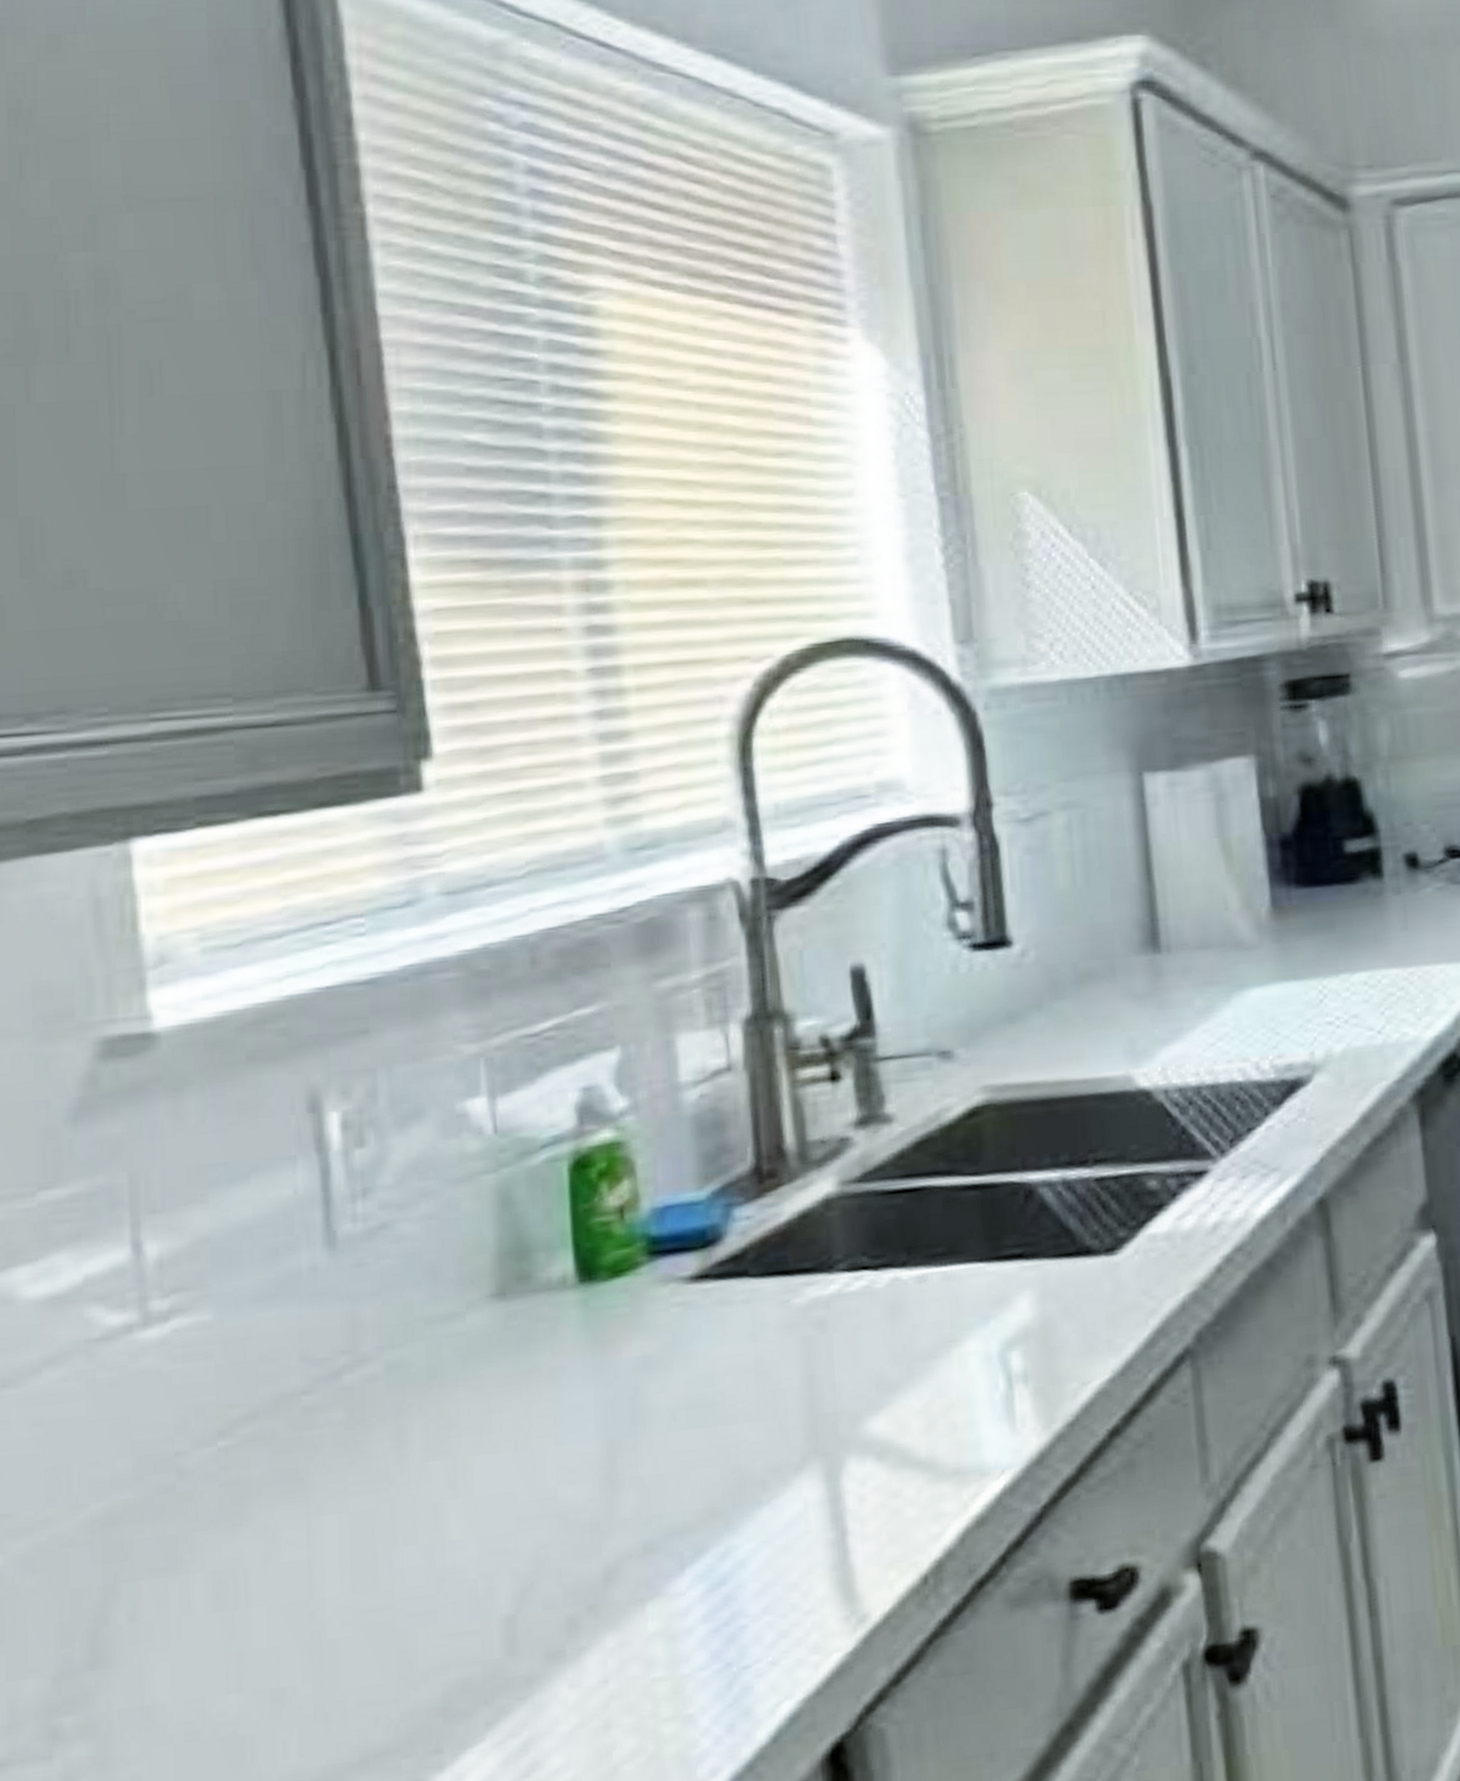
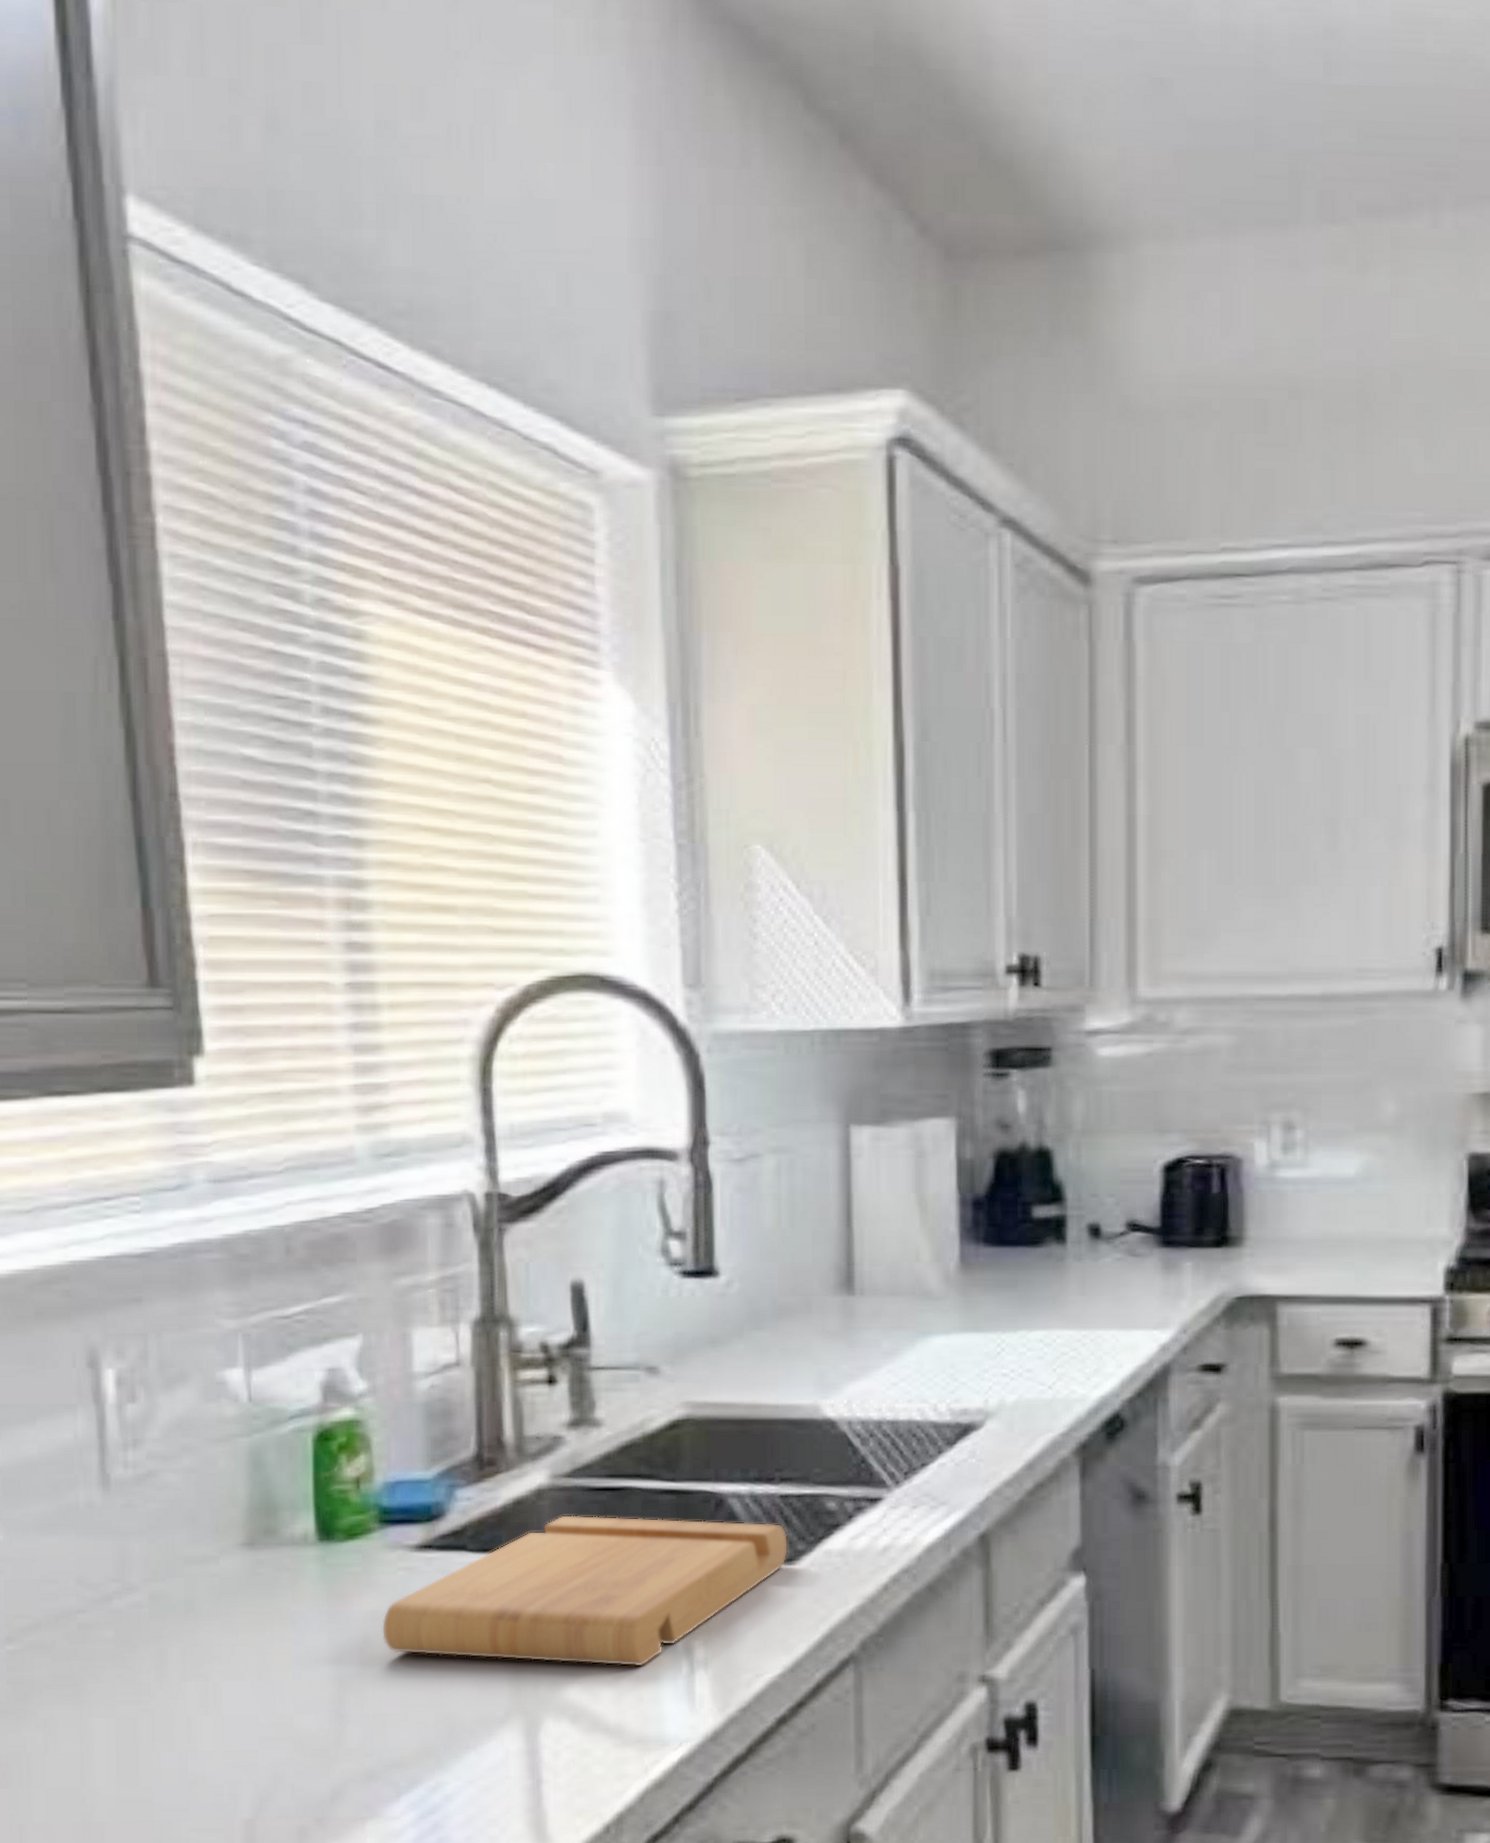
cutting board: none [655,1210,1109,1402] -> present [381,1514,789,1667]

